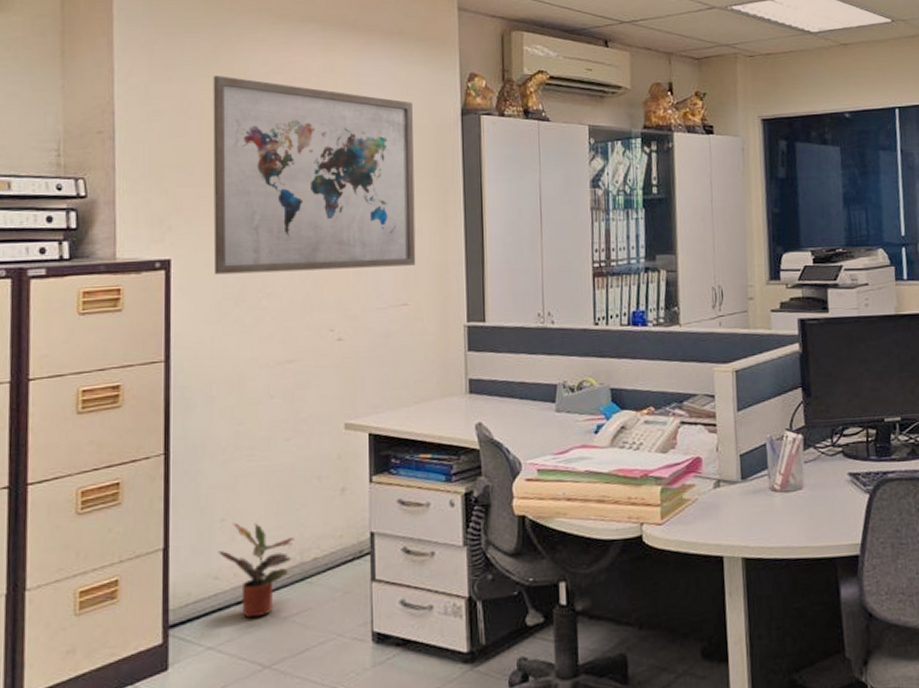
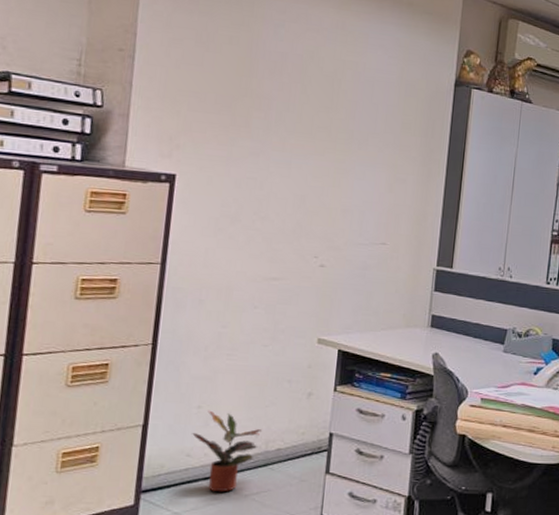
wall art: present [213,76,416,275] -> none [215,15,413,211]

